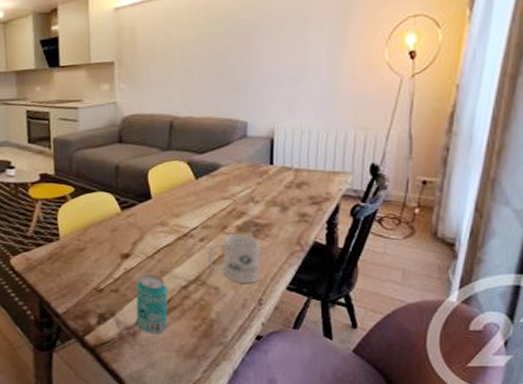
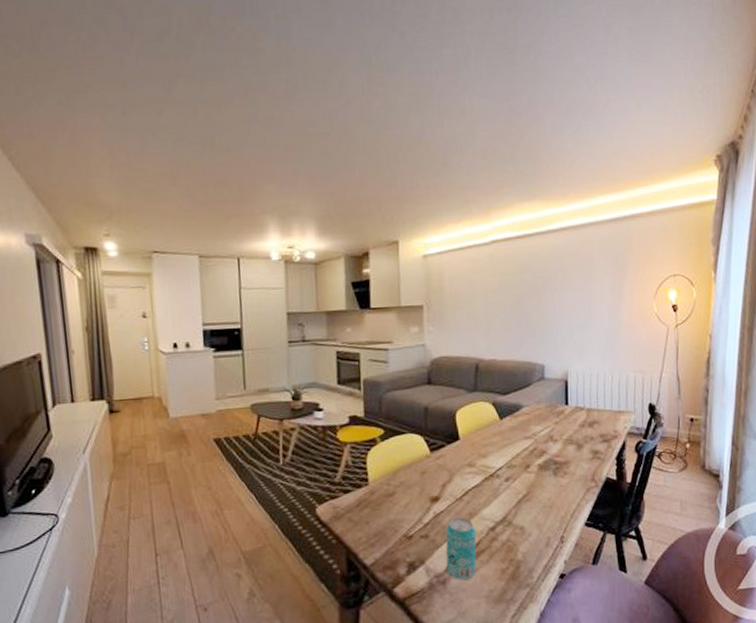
mug: present [208,233,261,284] -> none [513,472,562,522]

